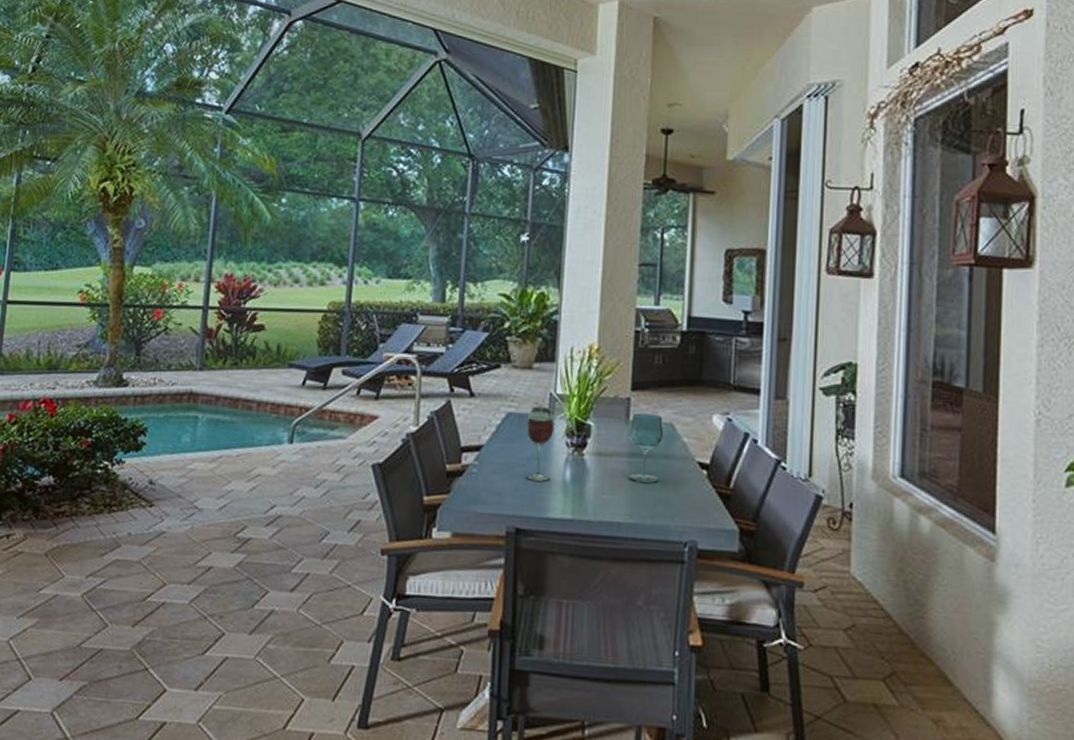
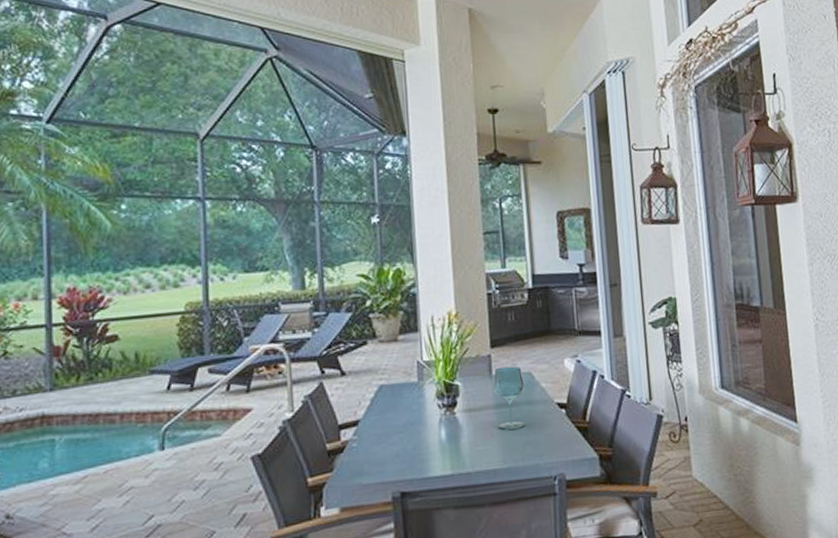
wineglass: present [526,407,555,481] -> none [399,375,426,445]

